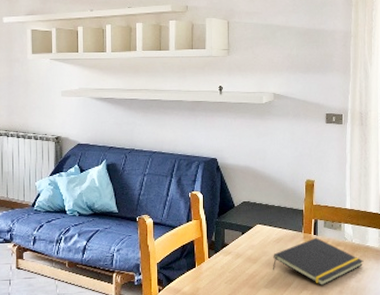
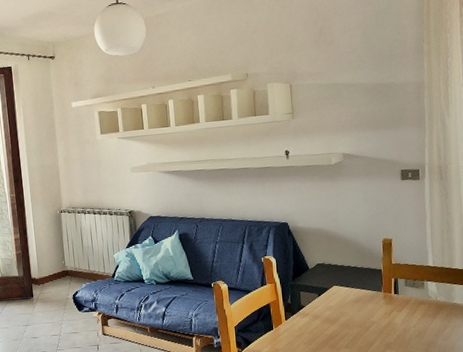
notepad: present [272,237,364,286] -> none [352,296,451,345]

